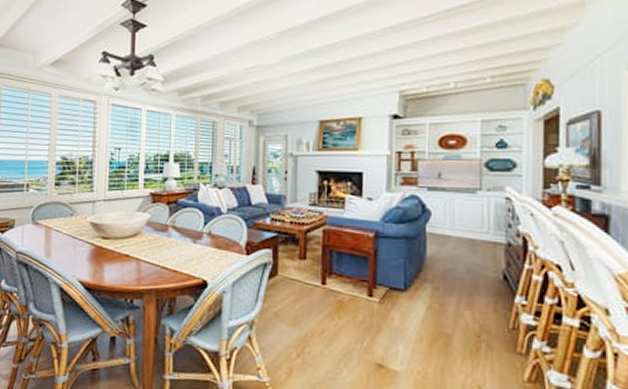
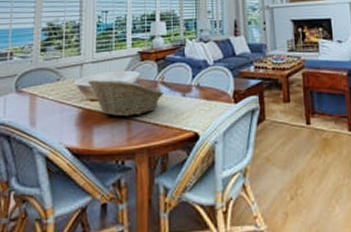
fruit basket: none [99,218,174,258] -> present [87,80,163,117]

